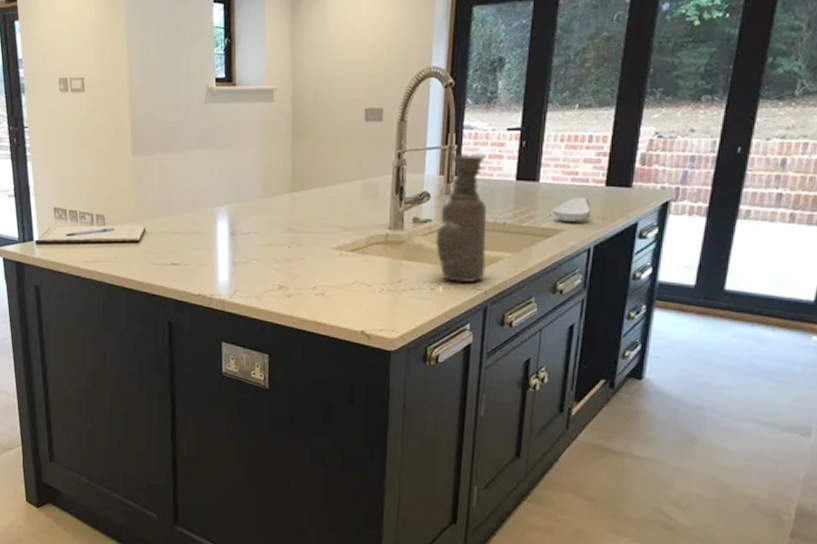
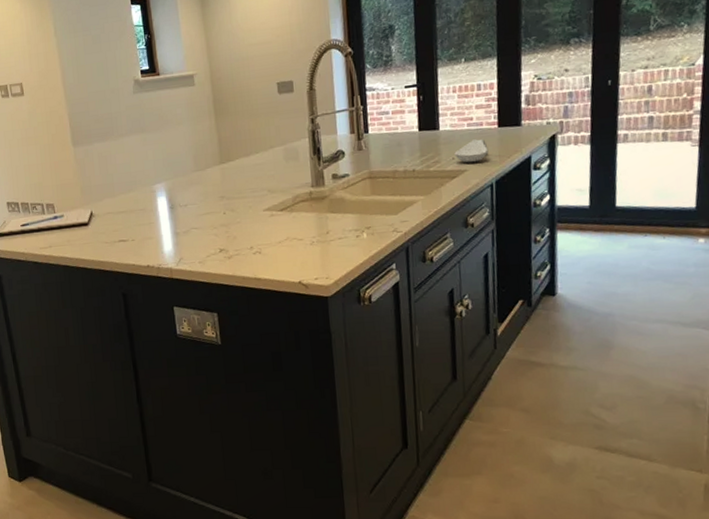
vase: present [435,154,486,282] -> none [354,113,403,227]

